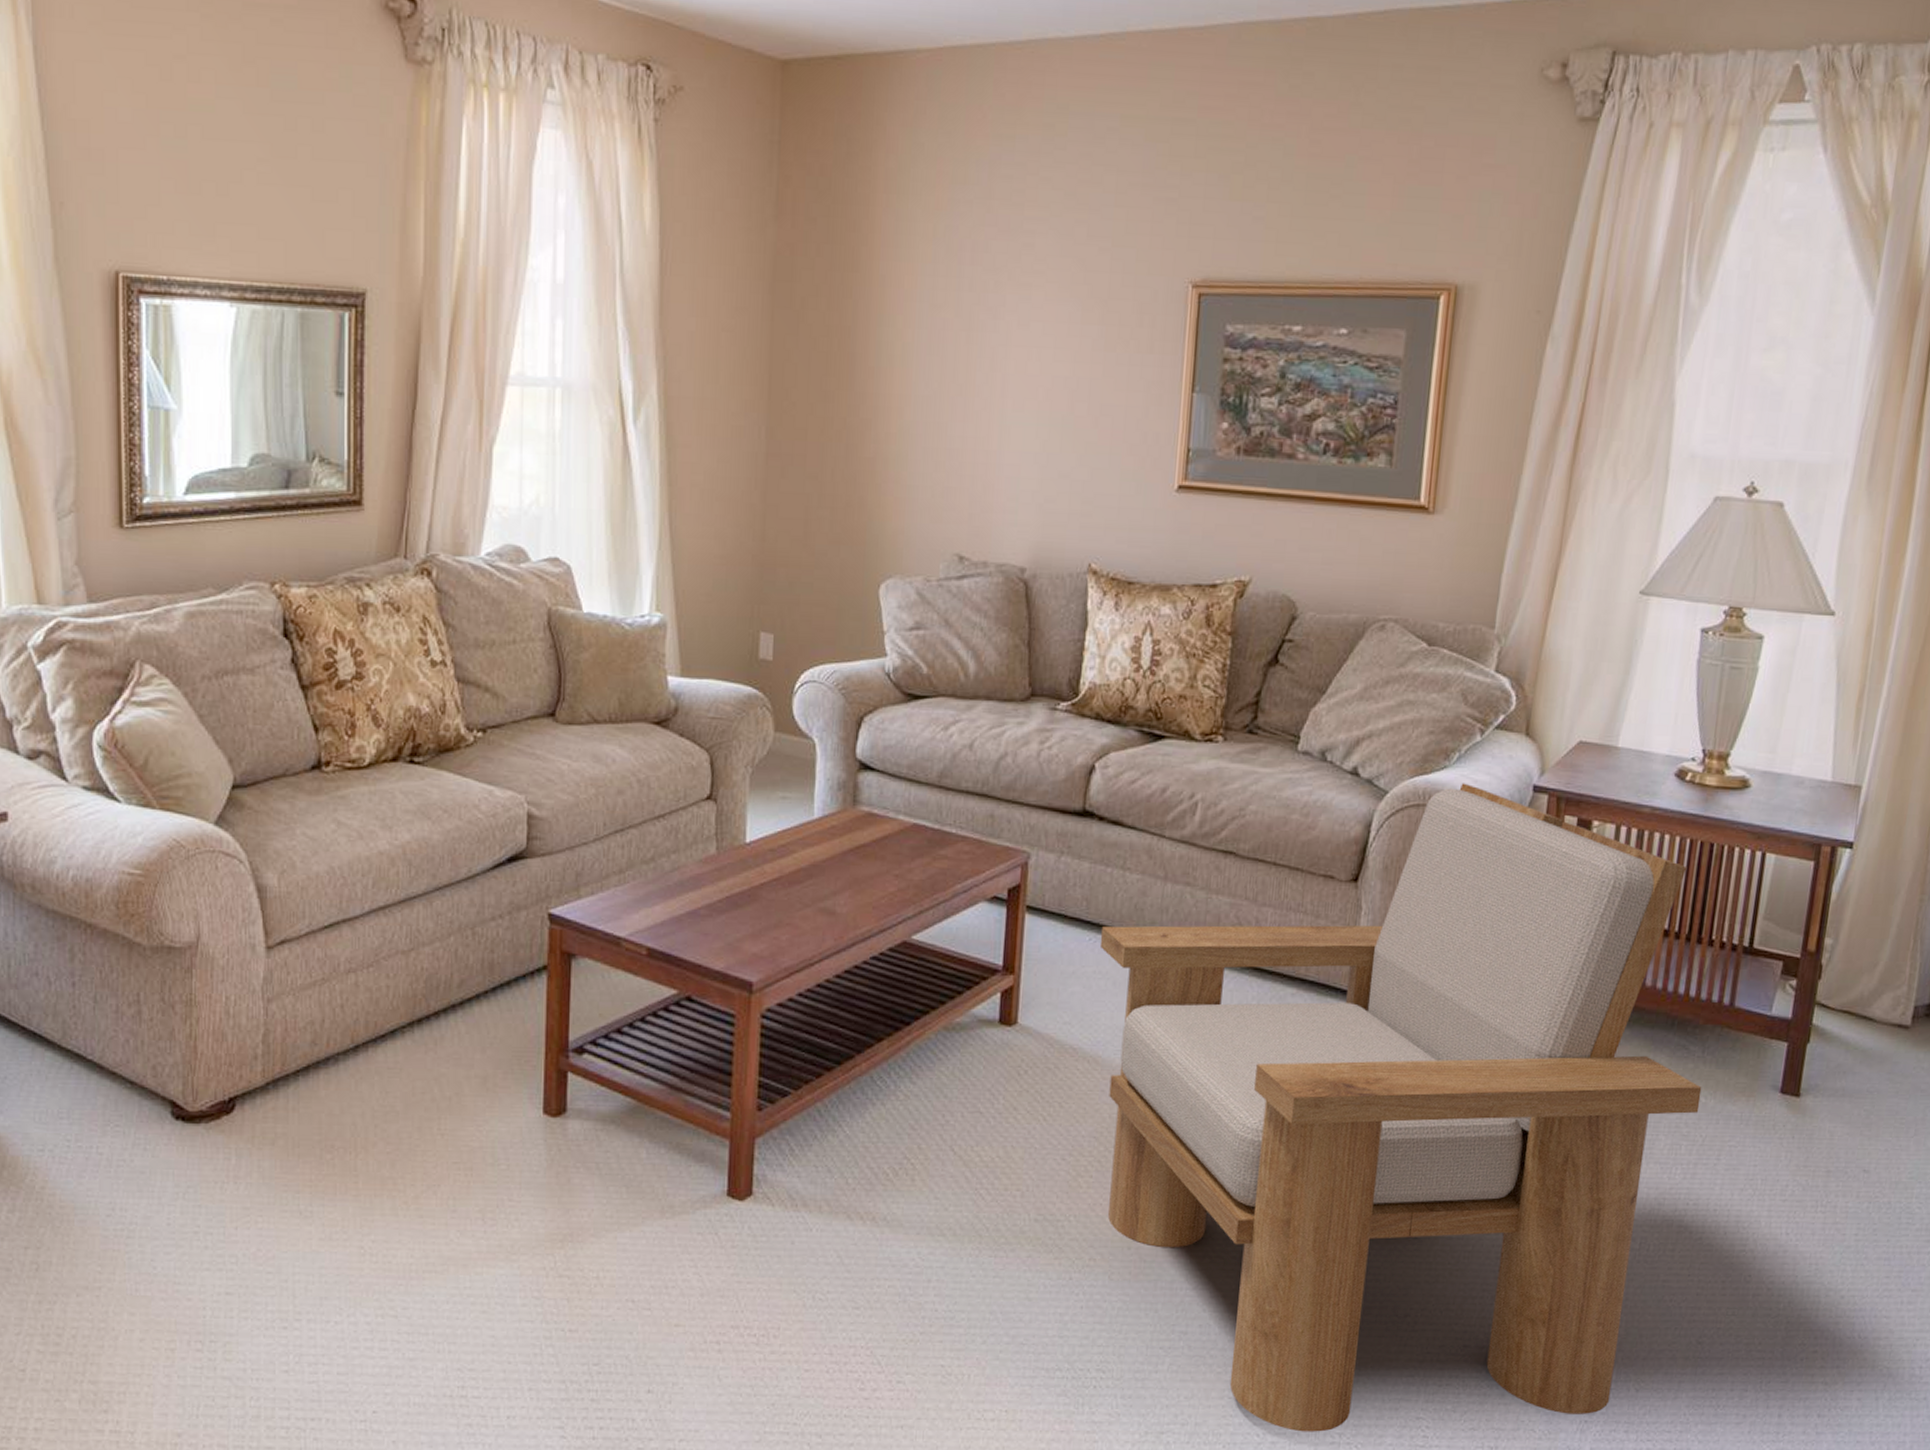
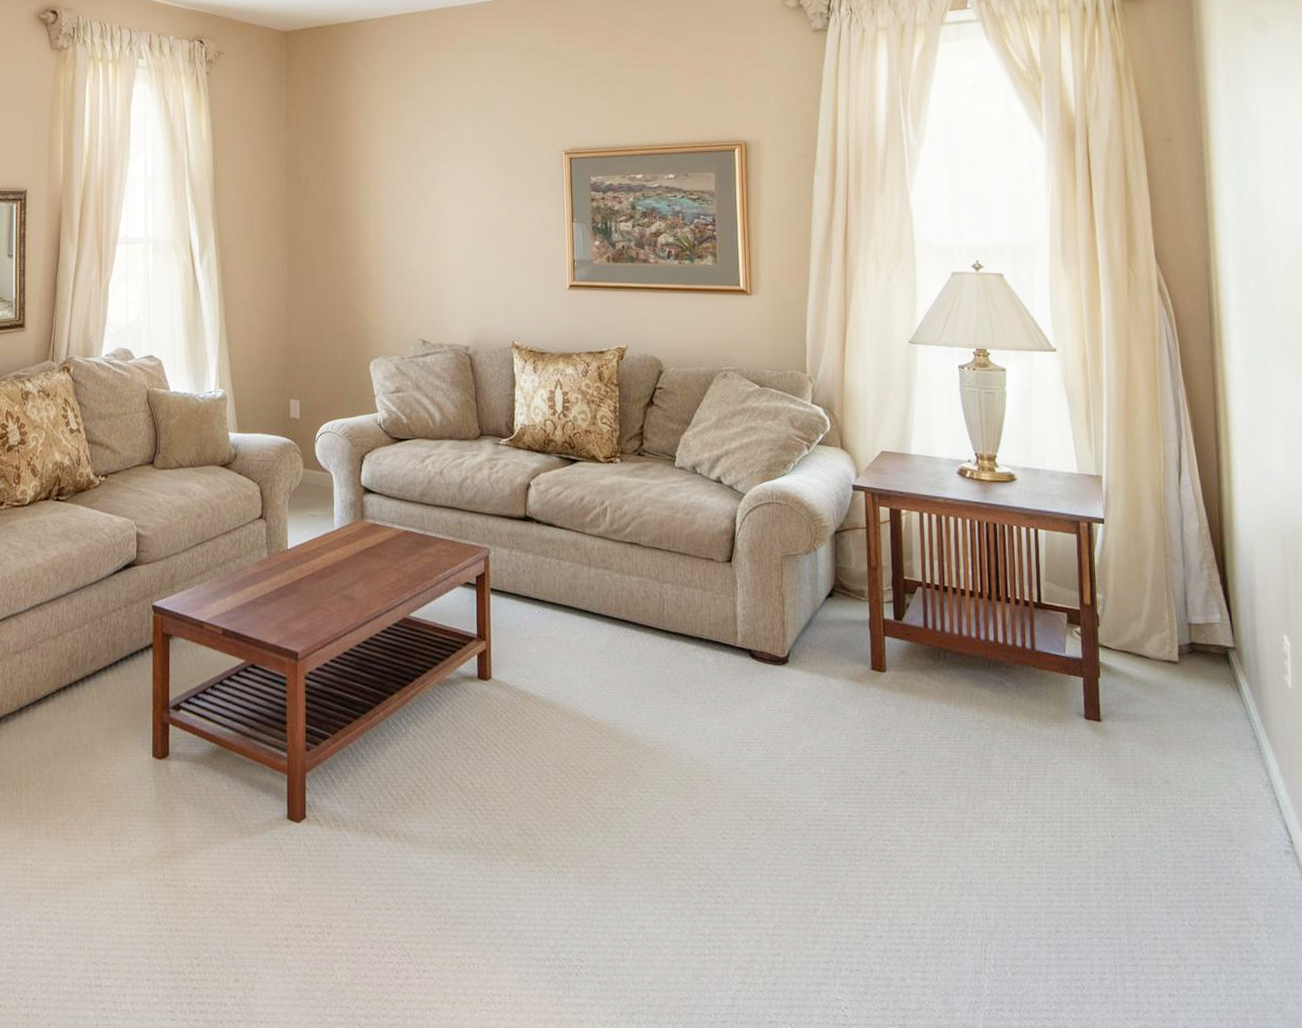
armchair: present [1099,783,1702,1432] -> none [546,485,1022,1012]

